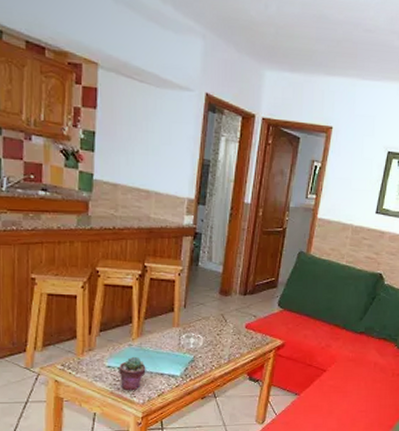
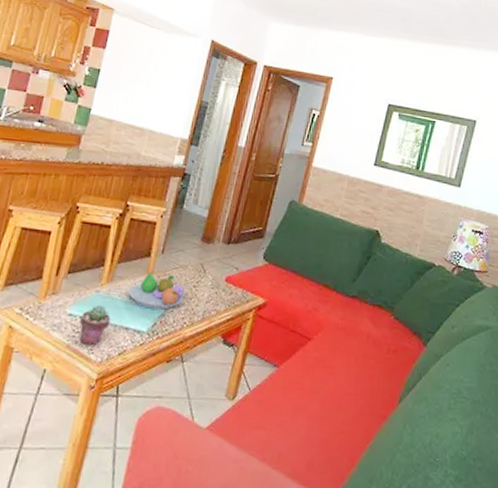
fruit bowl: none [158,325,209,356] -> present [128,272,185,310]

